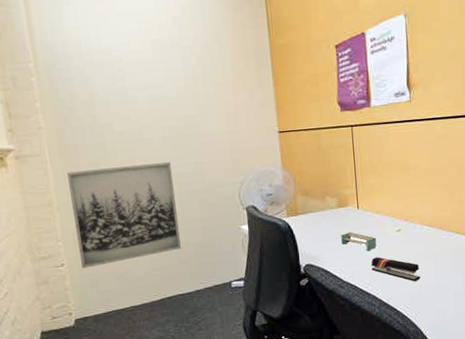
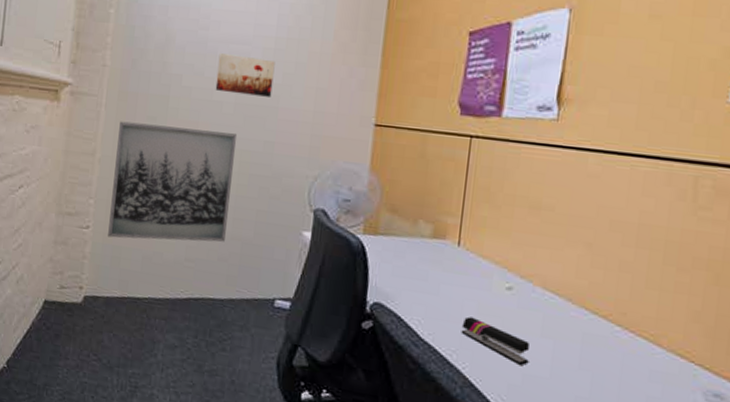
wall art: none [139,96,192,130] -> present [215,53,275,97]
shelf: present [341,232,376,251] -> none [427,273,476,306]

